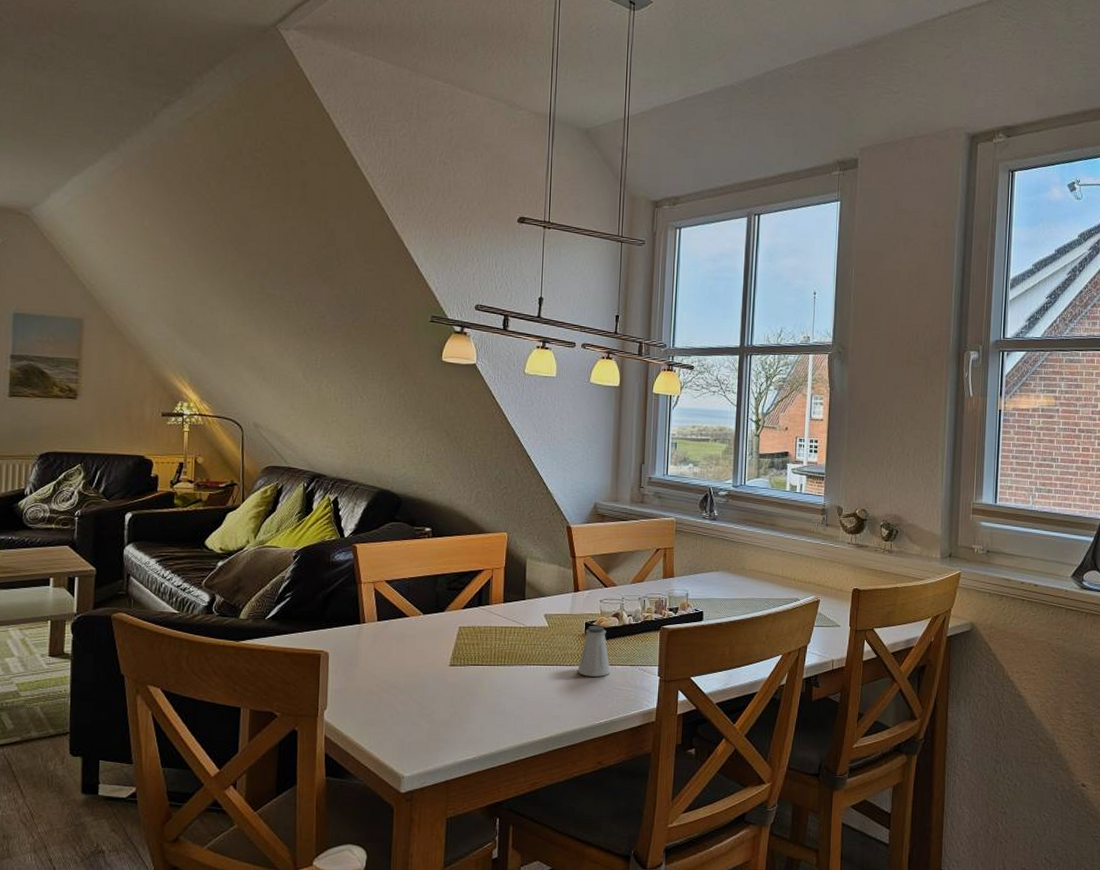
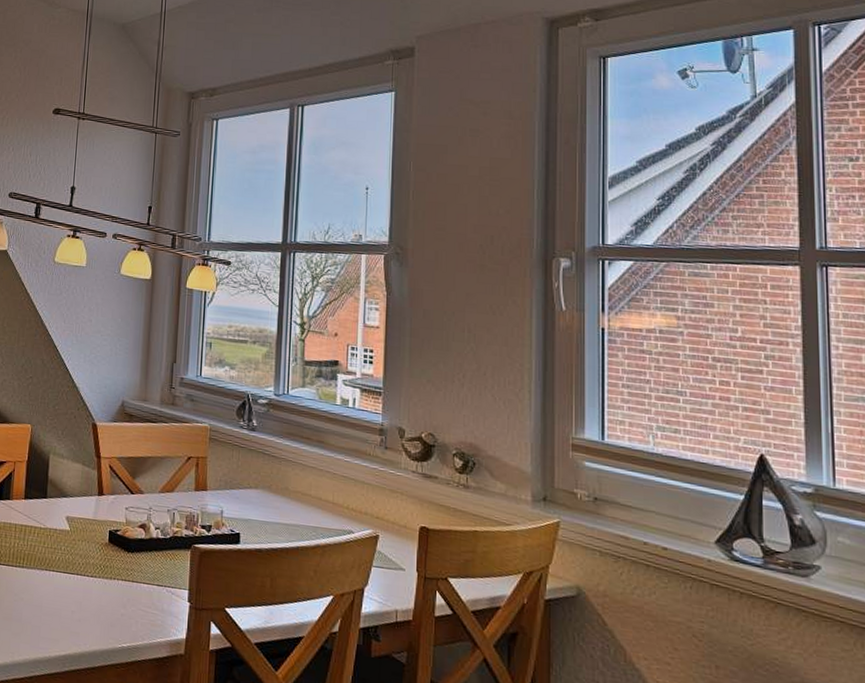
saltshaker: present [577,626,611,677] -> none [99,535,135,594]

